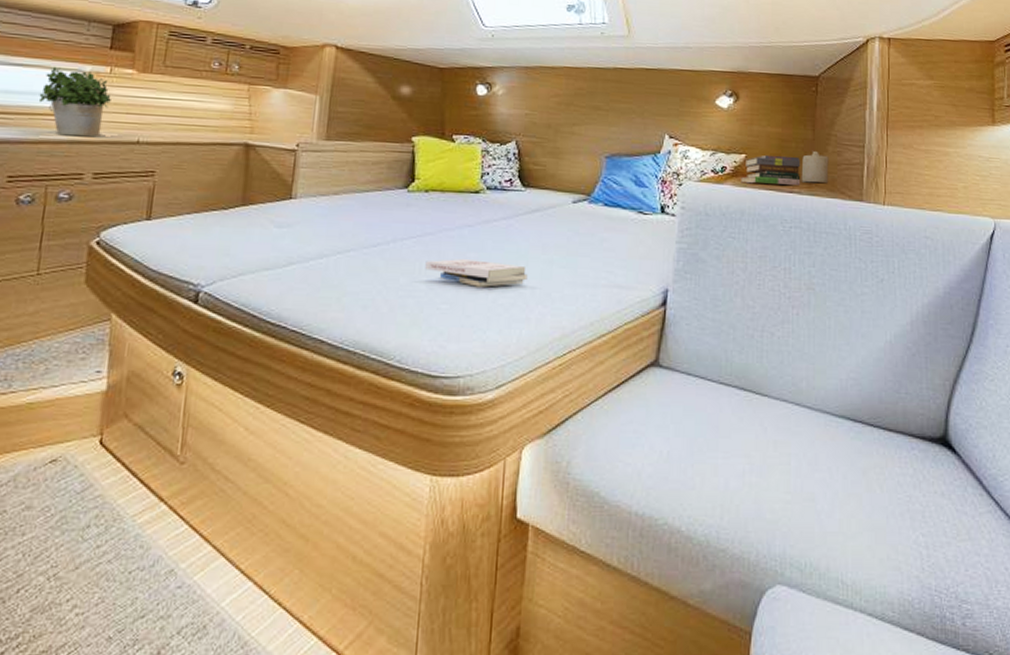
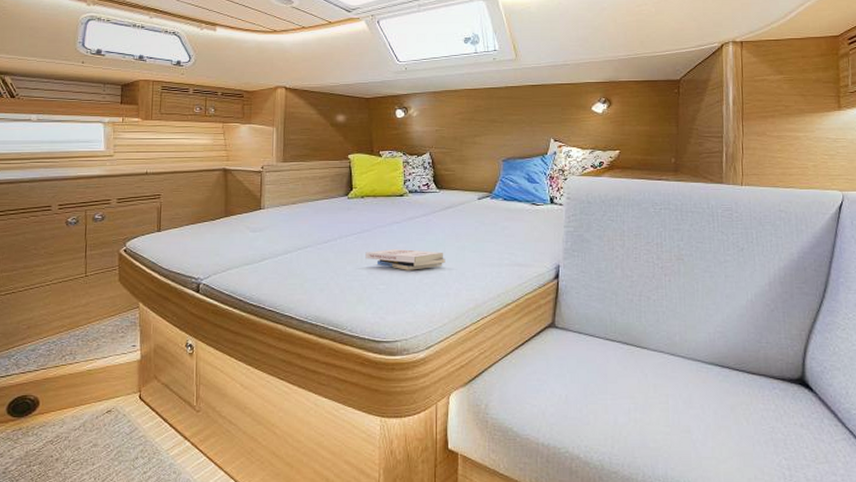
potted plant: present [39,66,111,138] -> none [74,120,125,172]
books: present [741,154,801,187] -> none [616,149,668,176]
candle: present [801,150,829,185] -> none [668,143,693,172]

